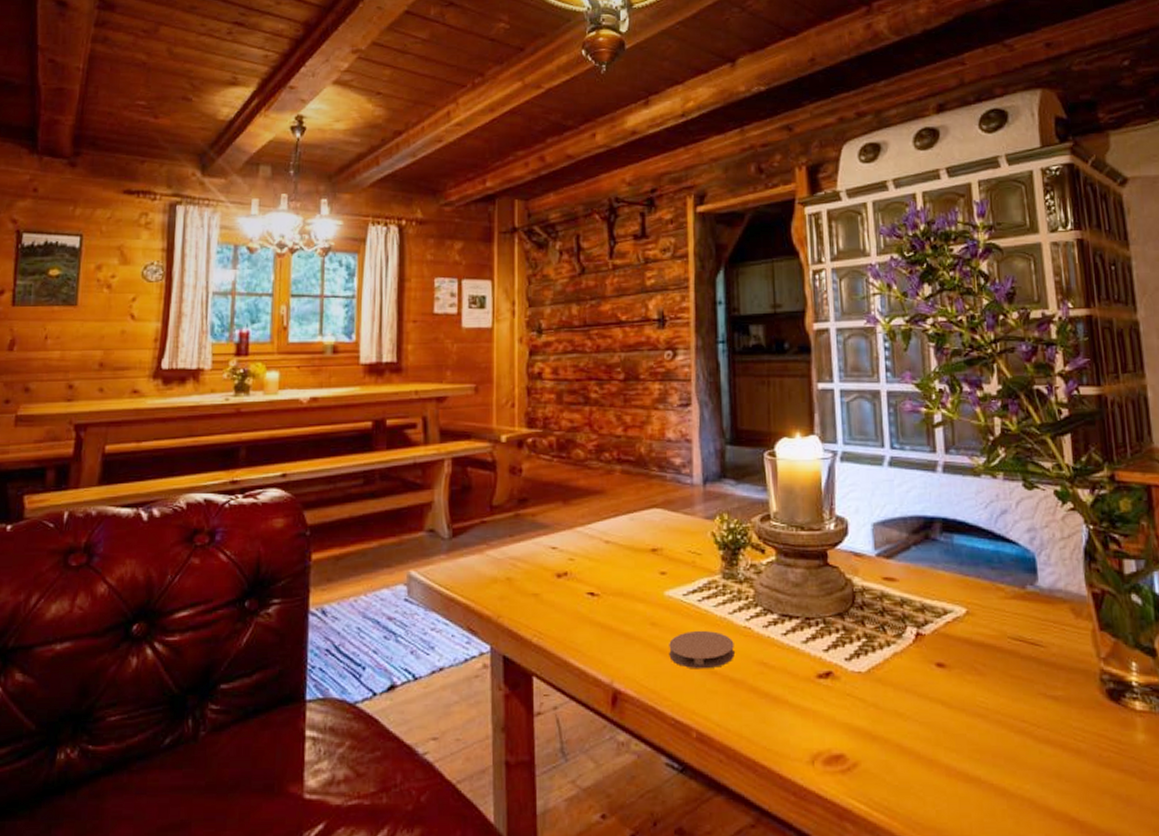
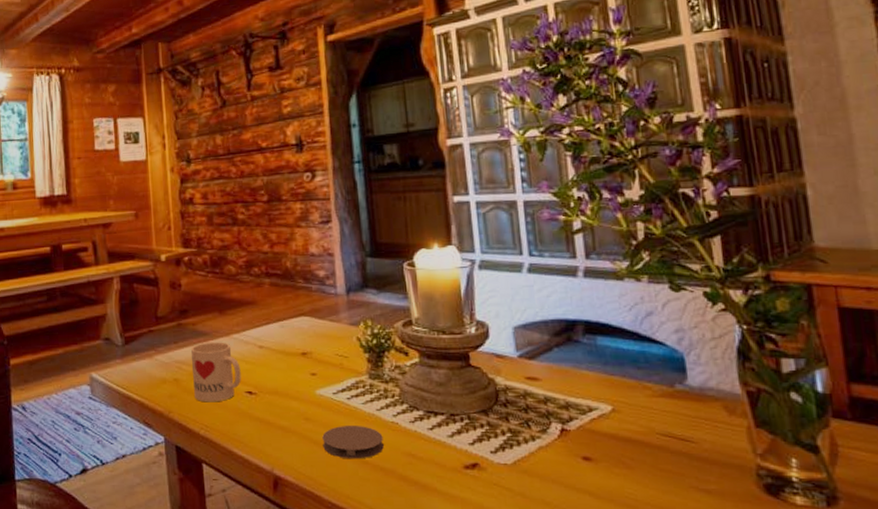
mug: none [529,535,583,605] -> present [191,342,241,403]

